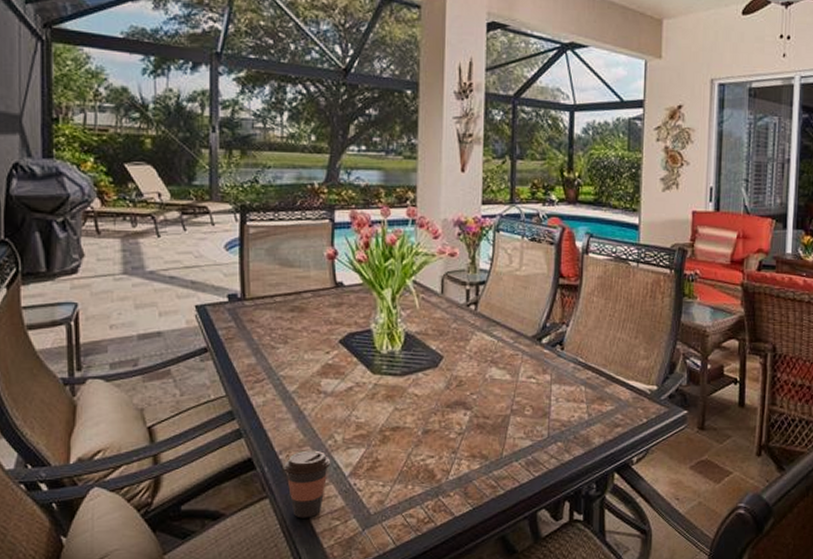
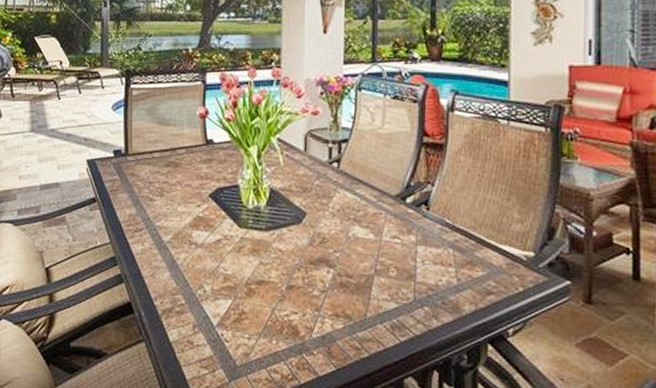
coffee cup: present [283,450,331,518] -> none [157,298,201,364]

